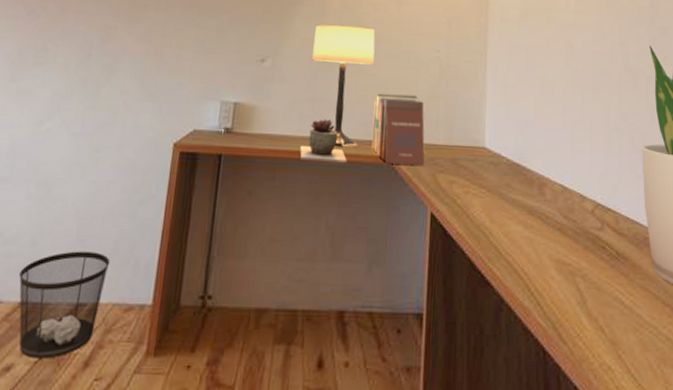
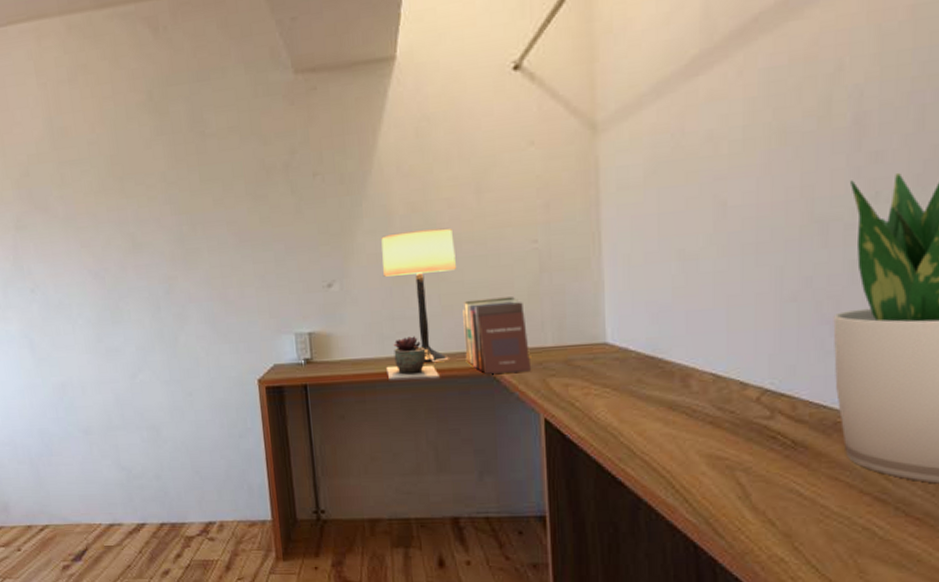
waste bin: present [19,251,110,359] -> none [154,480,228,565]

